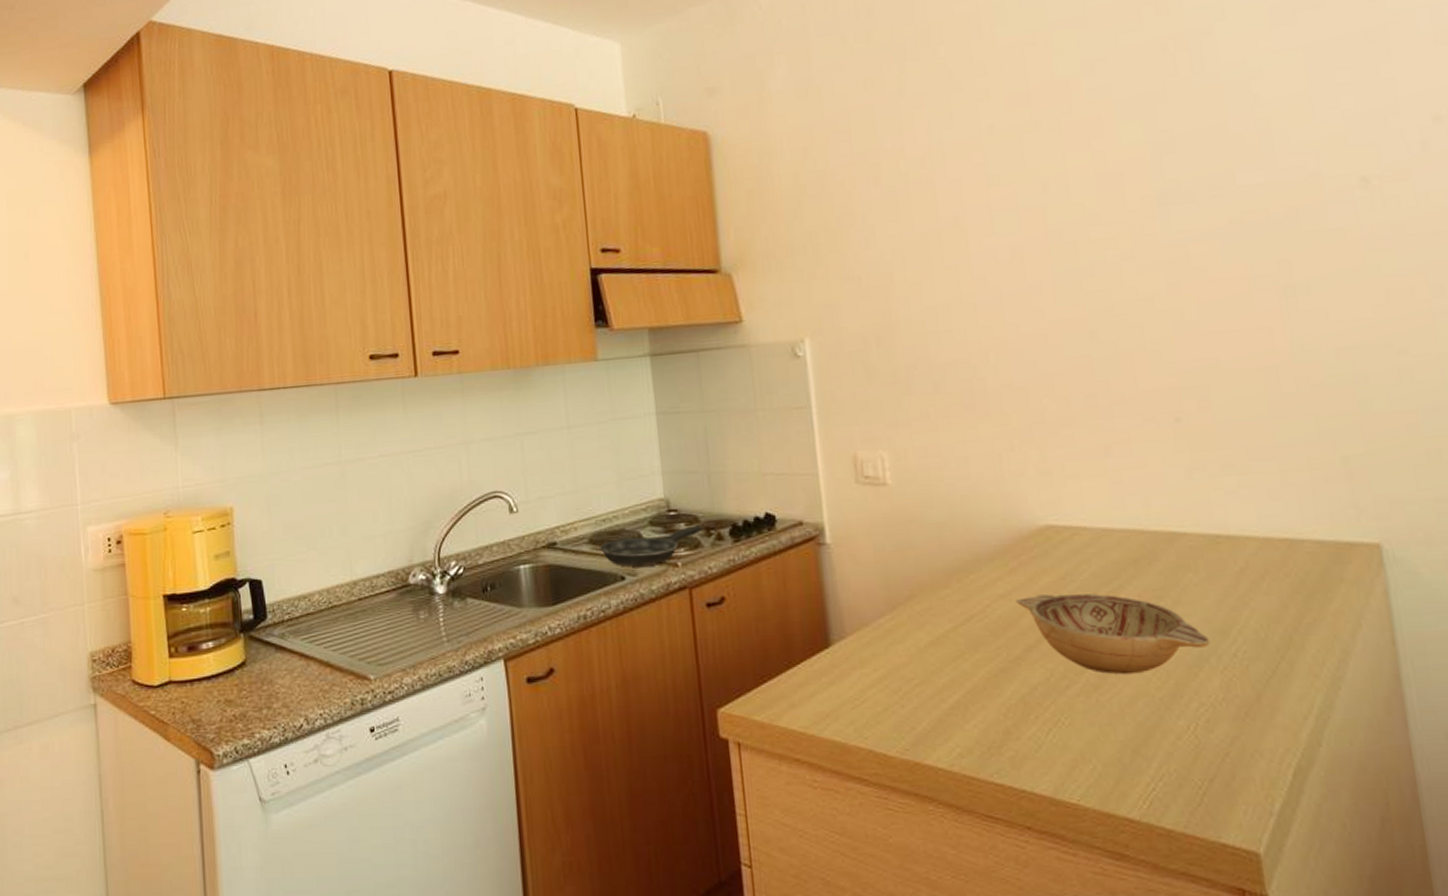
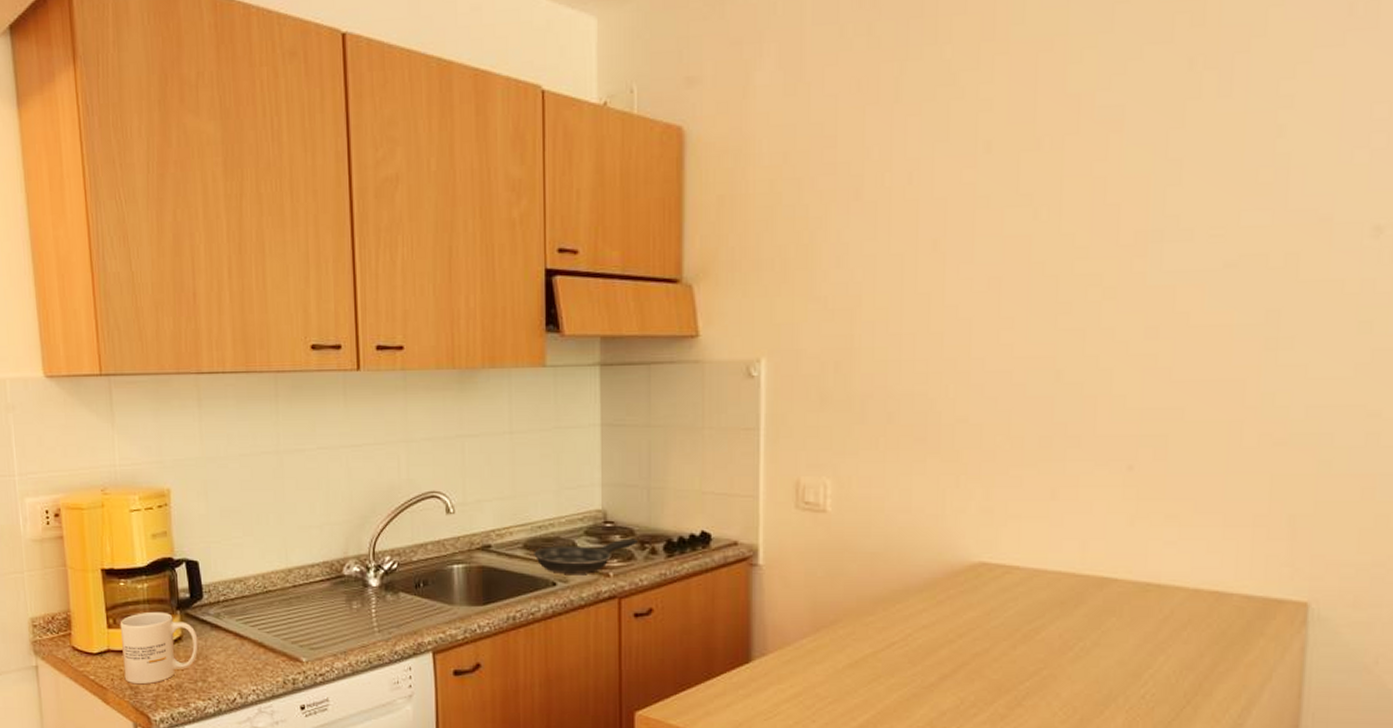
mug: none [182,636,263,717] -> present [120,611,199,685]
decorative bowl: present [1015,593,1211,675] -> none [937,628,1122,708]

